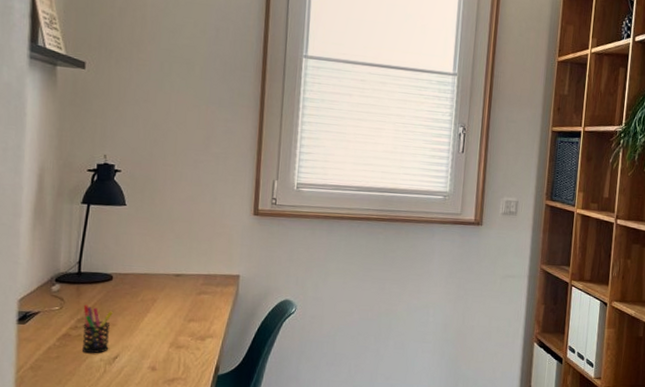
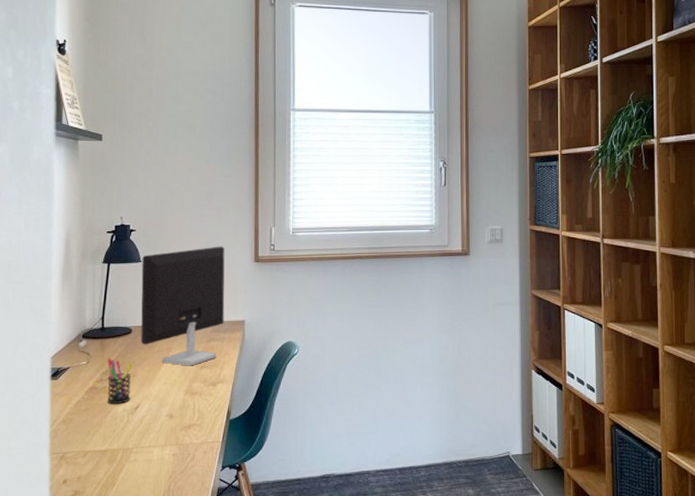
computer monitor: none [122,195,222,319] -> present [141,246,225,366]

